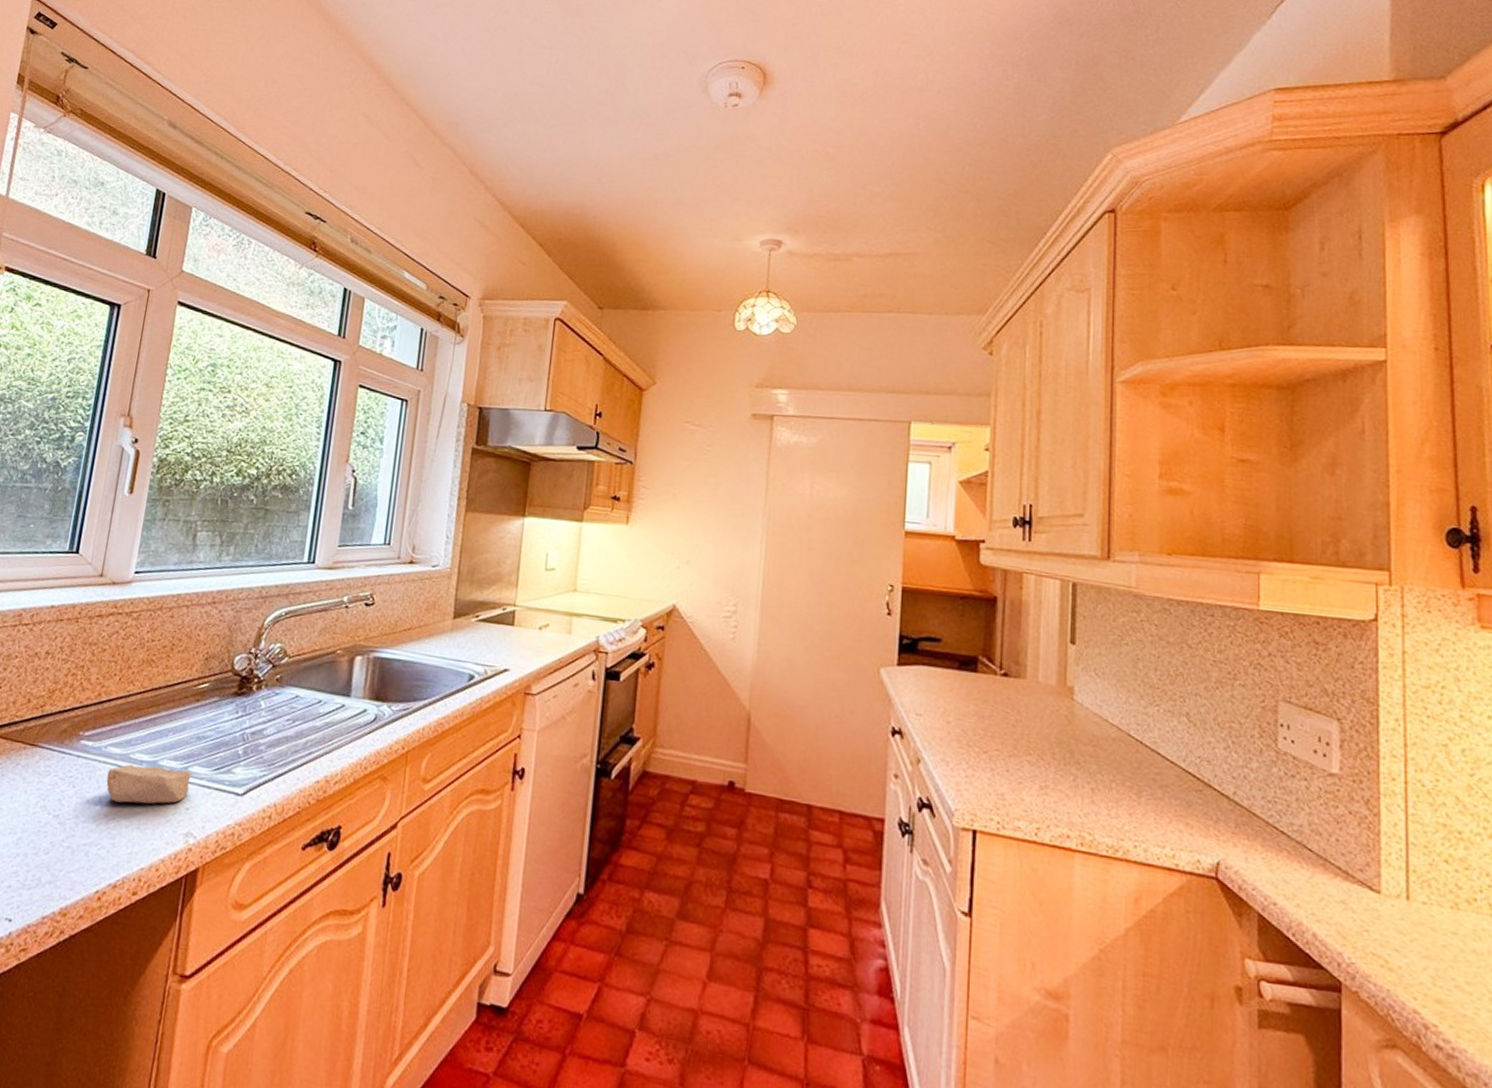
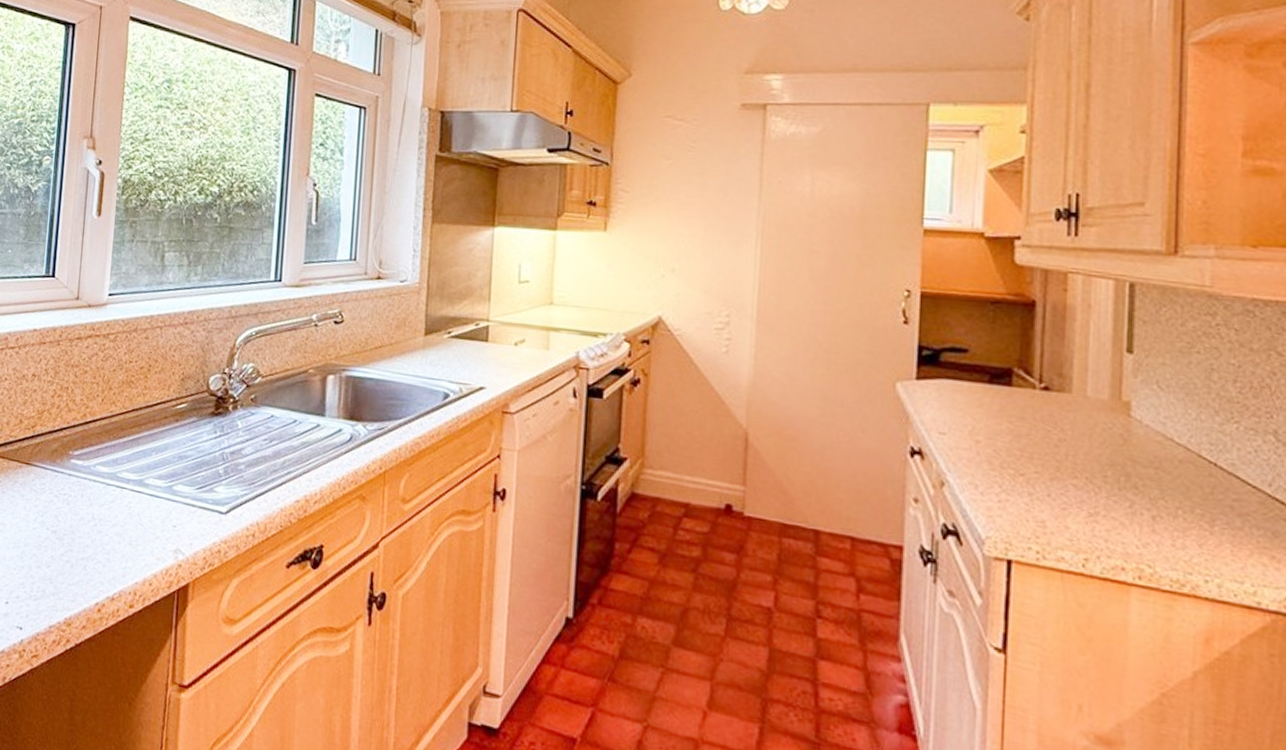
soap bar: present [106,764,191,804] -> none [97,482,176,521]

